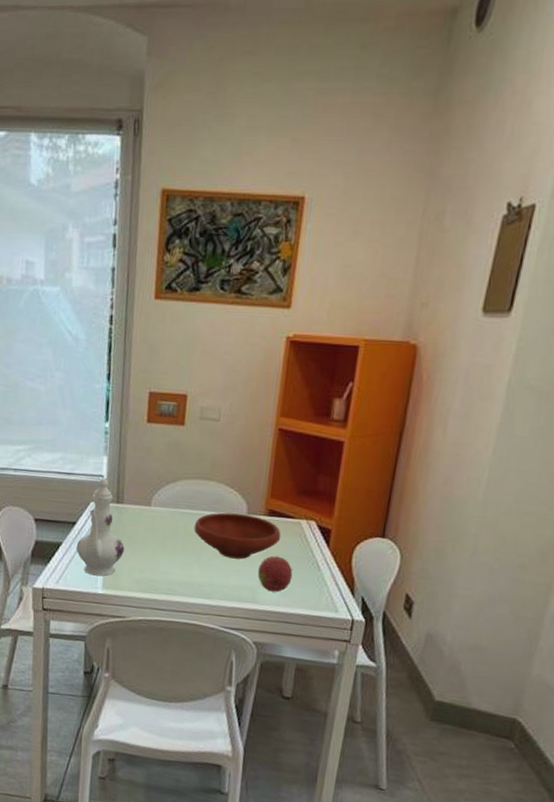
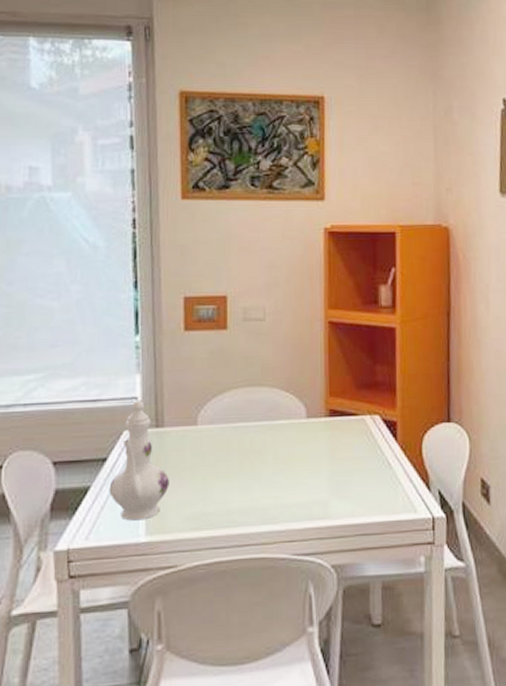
bowl: present [194,512,281,560] -> none [249,419,346,471]
fruit: present [258,556,293,592] -> none [326,460,364,502]

